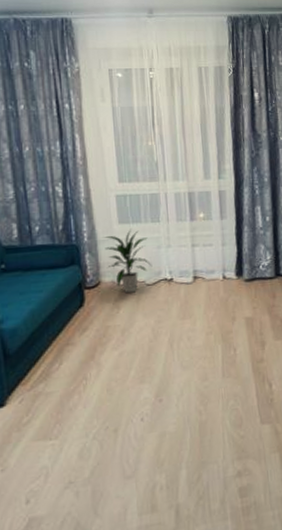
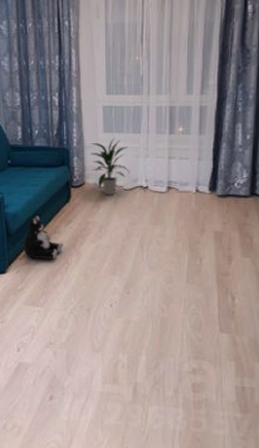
plush toy: none [28,327,80,381] -> present [24,215,64,260]

